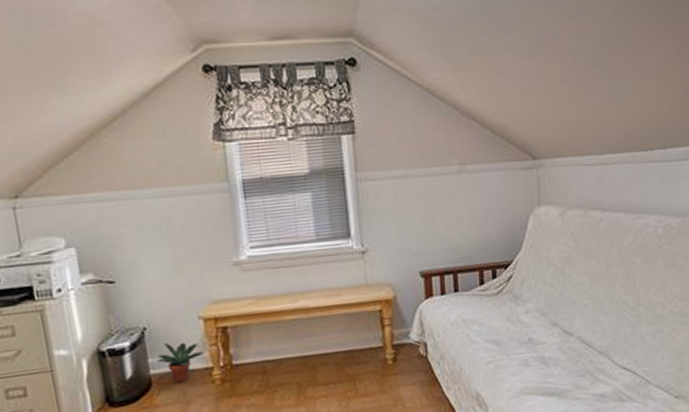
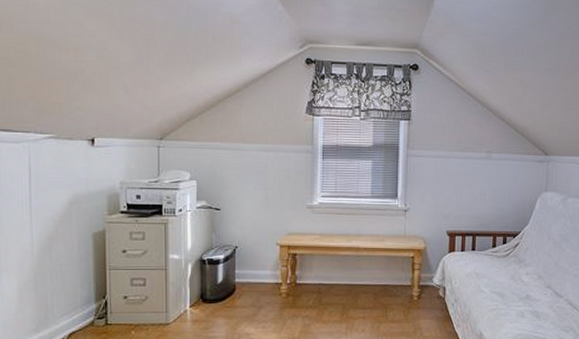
potted plant: present [157,342,205,383] -> none [242,259,277,292]

